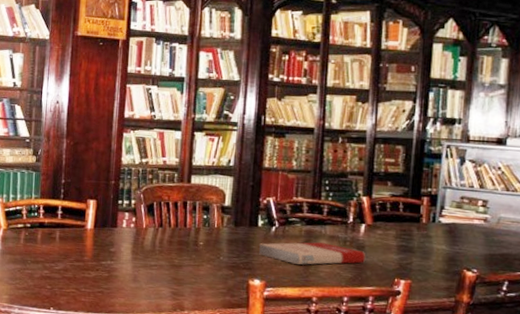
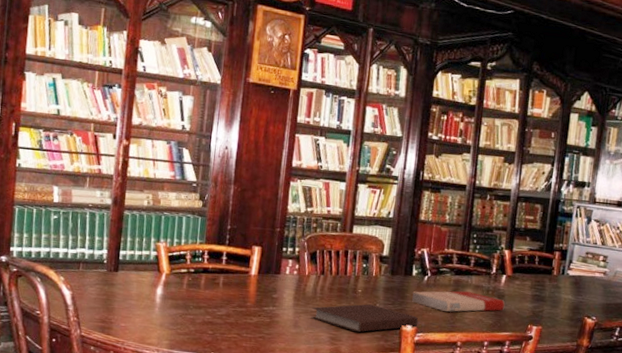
notebook: none [150,257,267,287] -> present [311,304,419,333]

